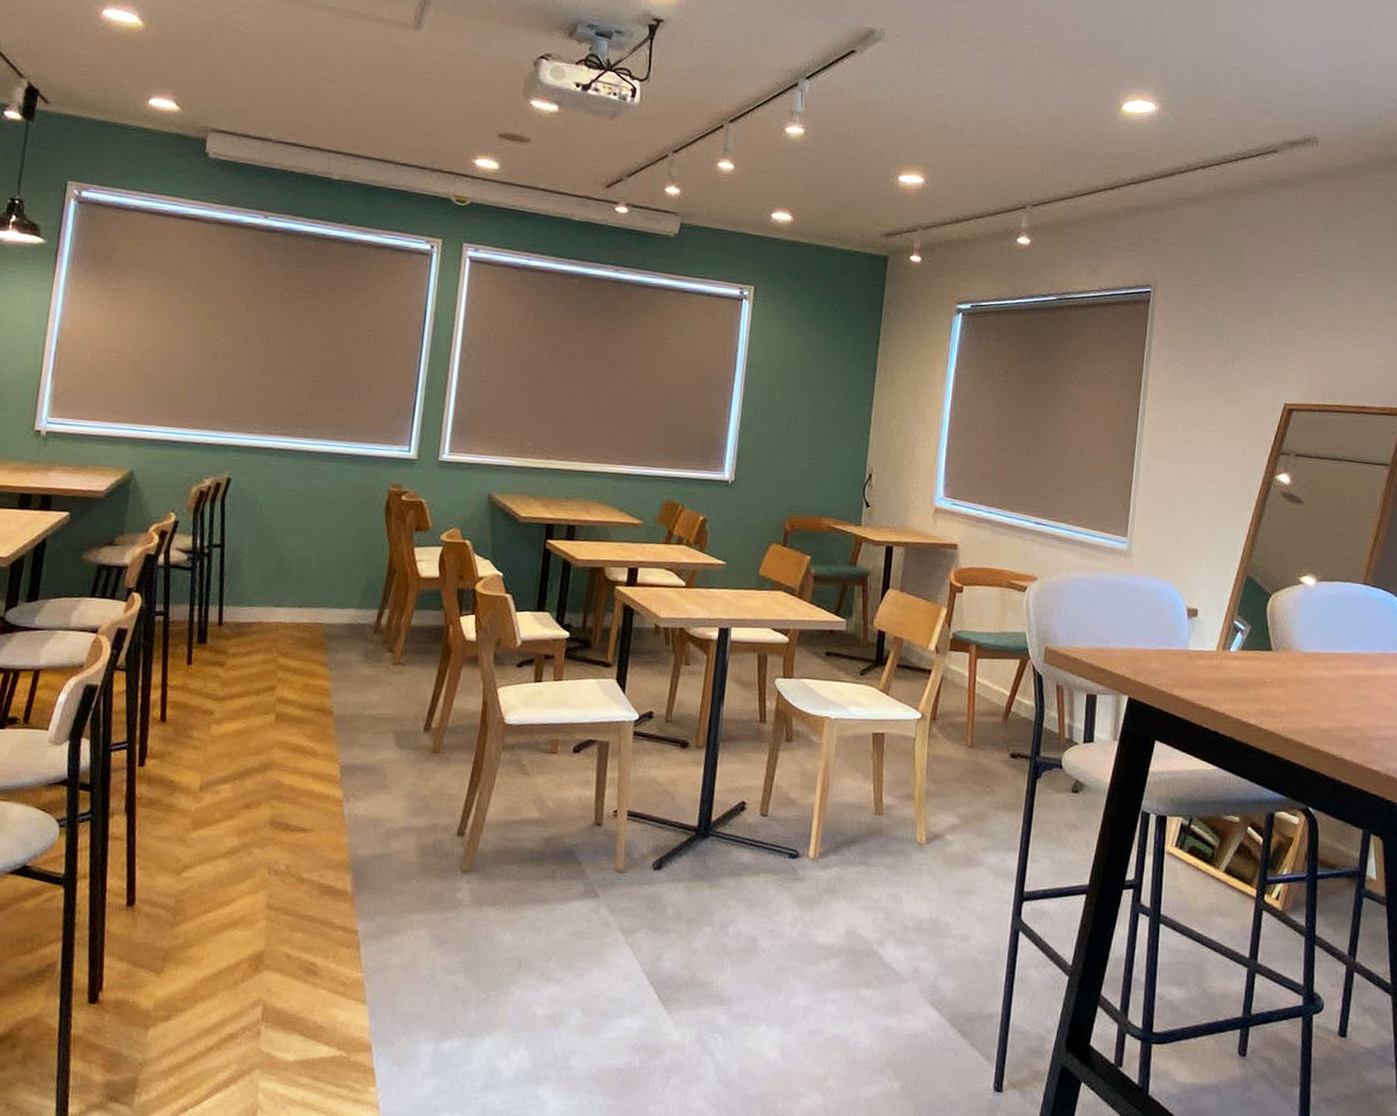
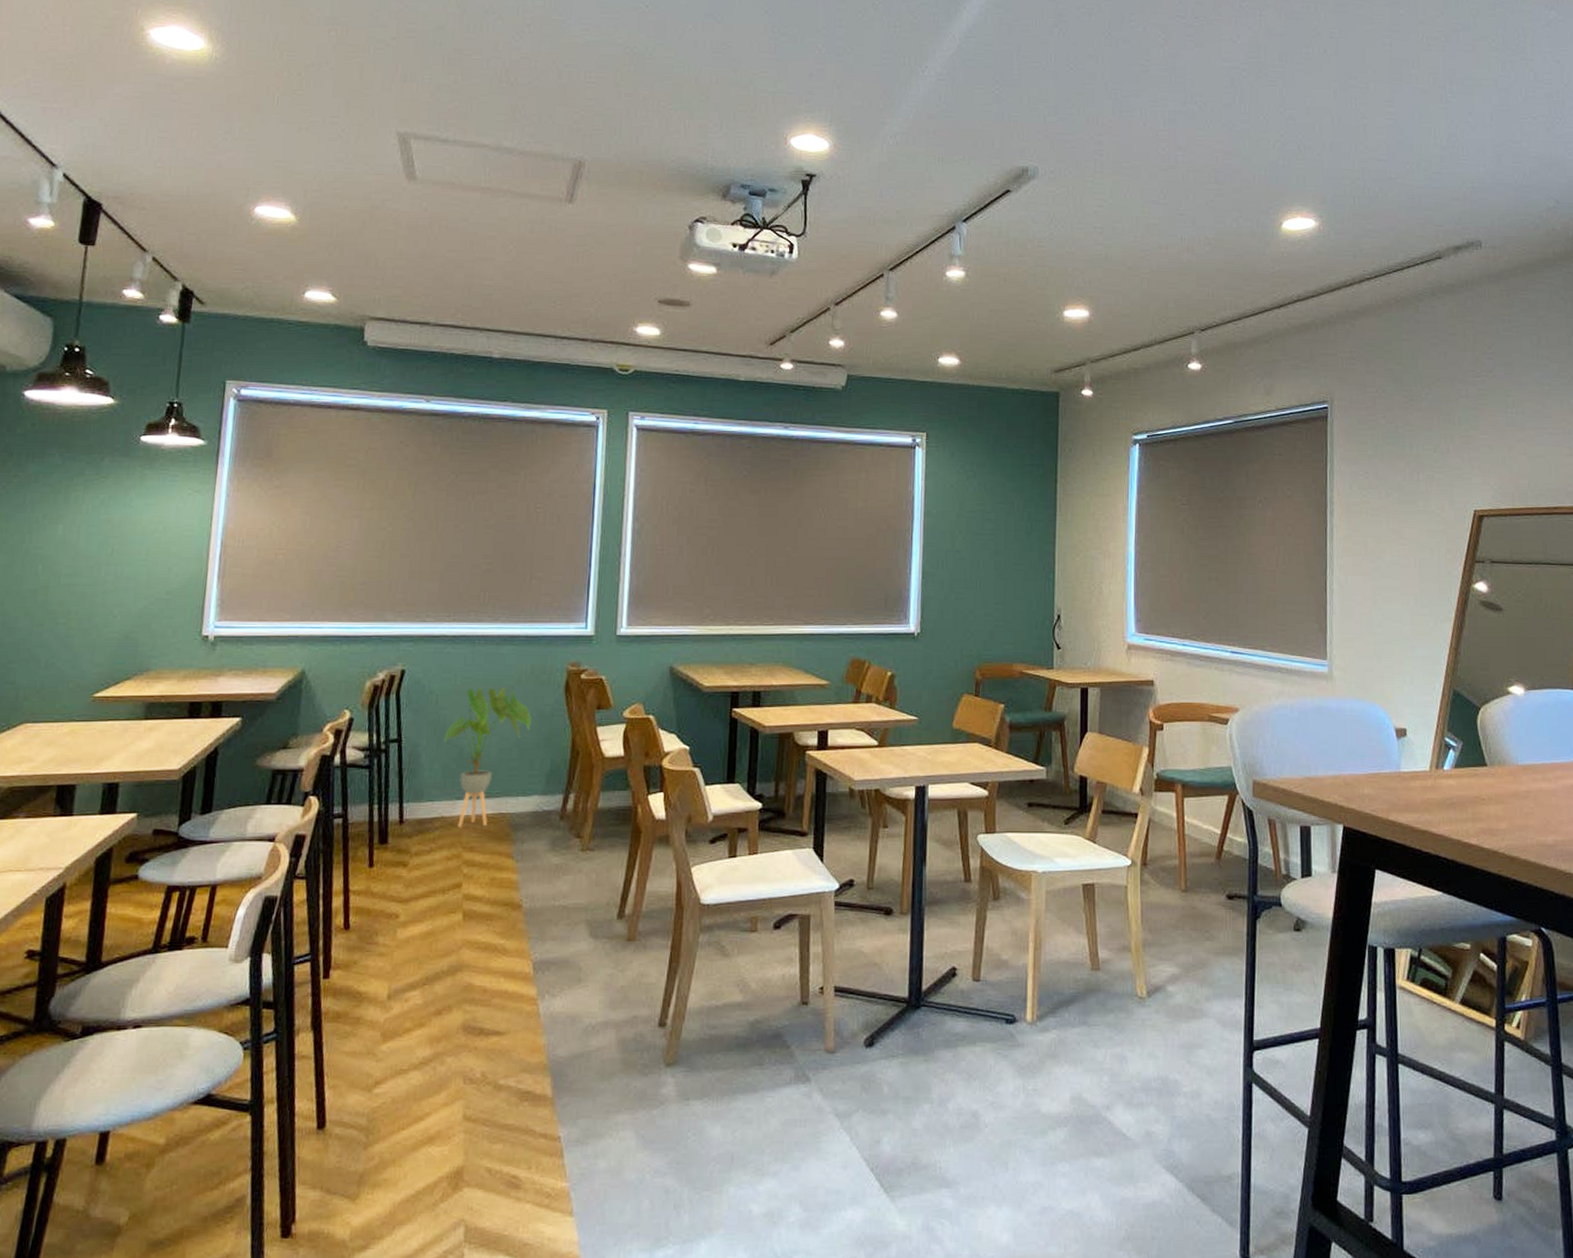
house plant: none [266,501,352,635] -> present [444,687,532,828]

